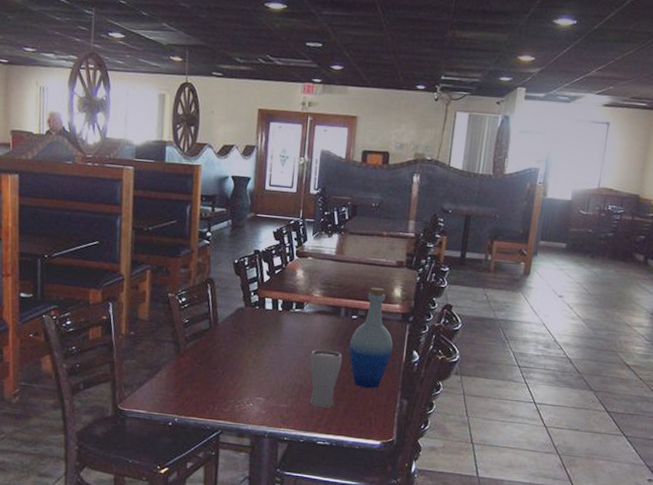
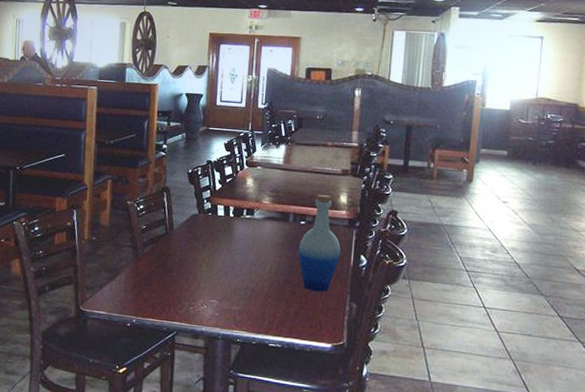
drinking glass: present [310,349,343,408] -> none [261,253,292,311]

